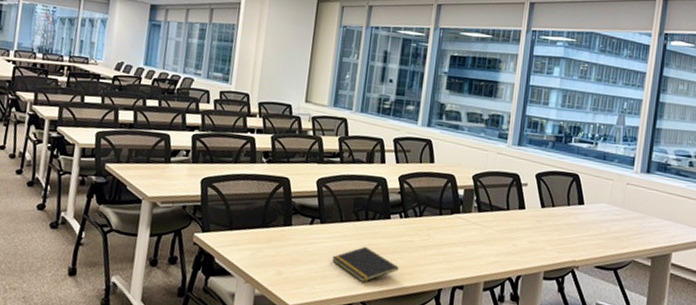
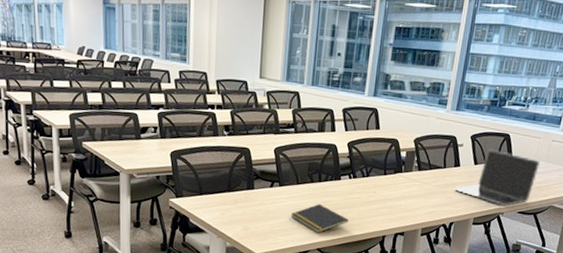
laptop: none [520,190,615,259] -> present [455,149,540,207]

